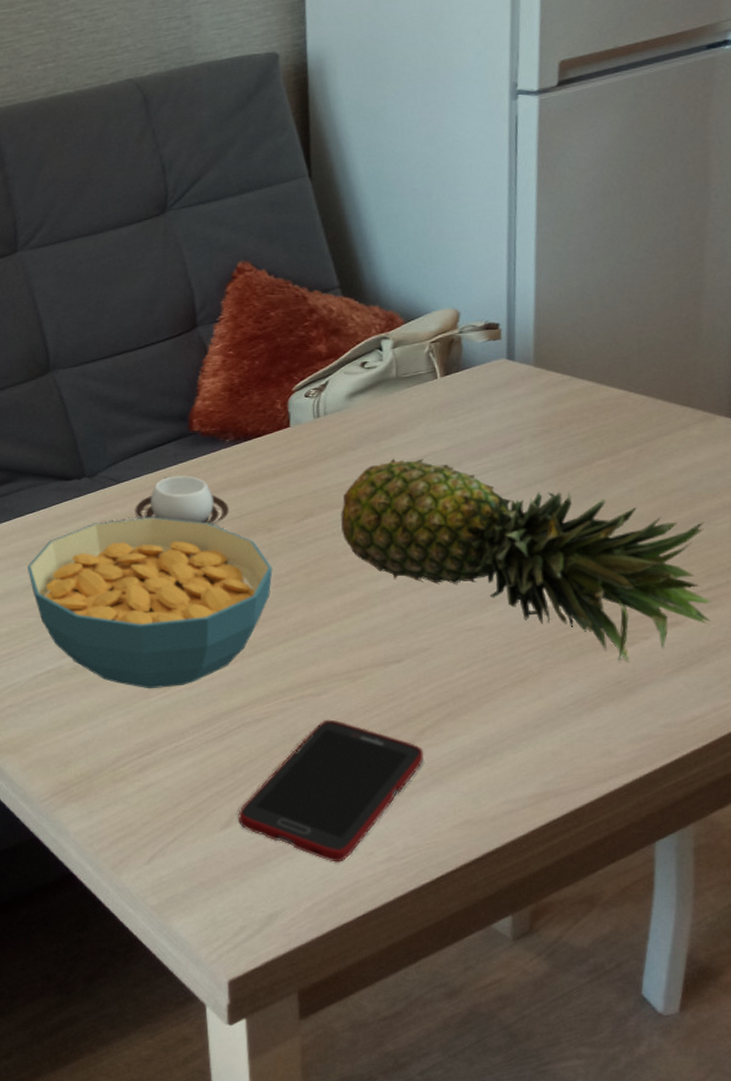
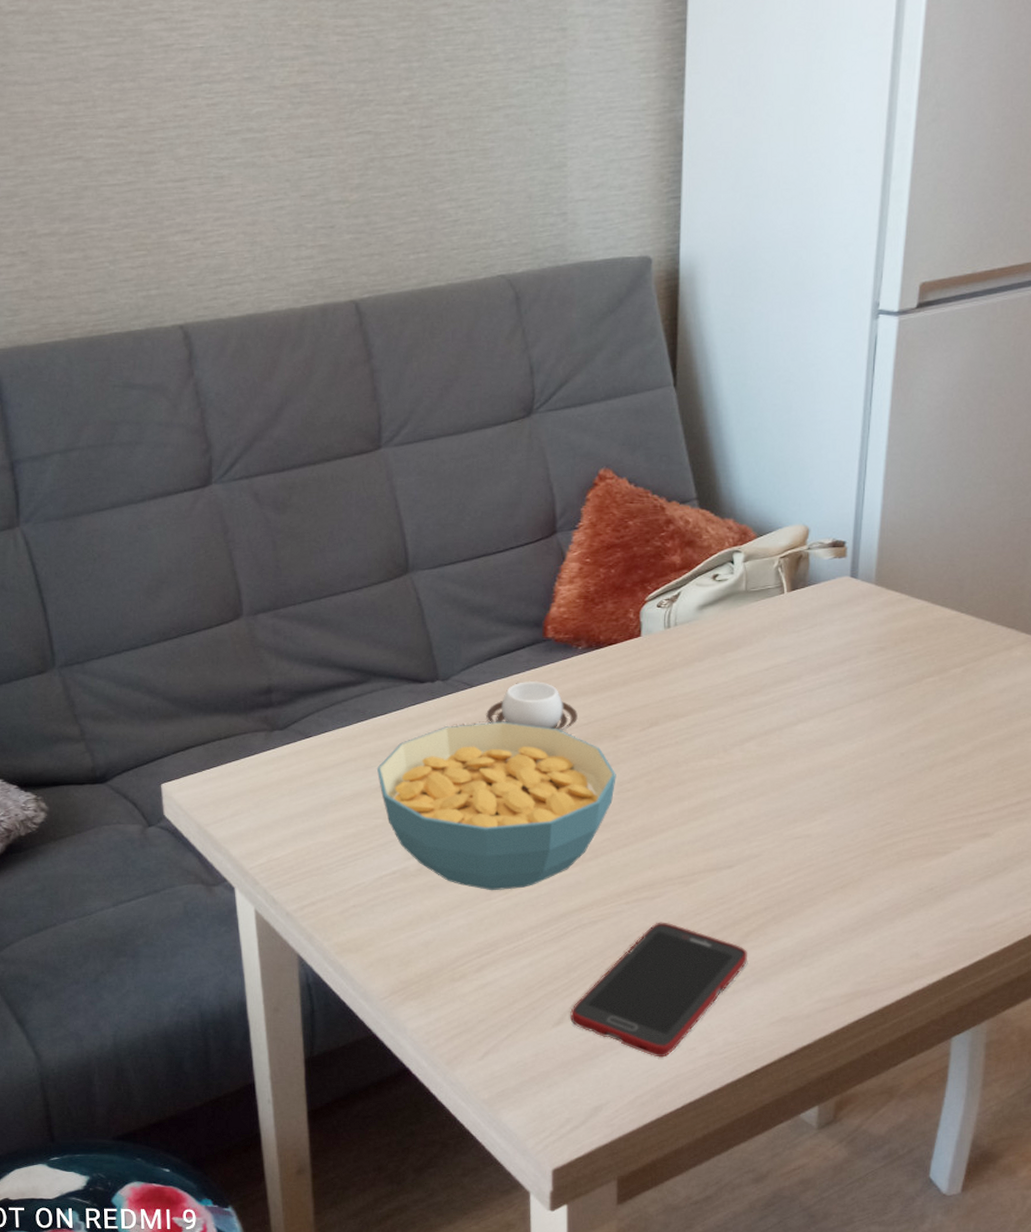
fruit: present [340,458,712,664] -> none [683,670,1020,872]

